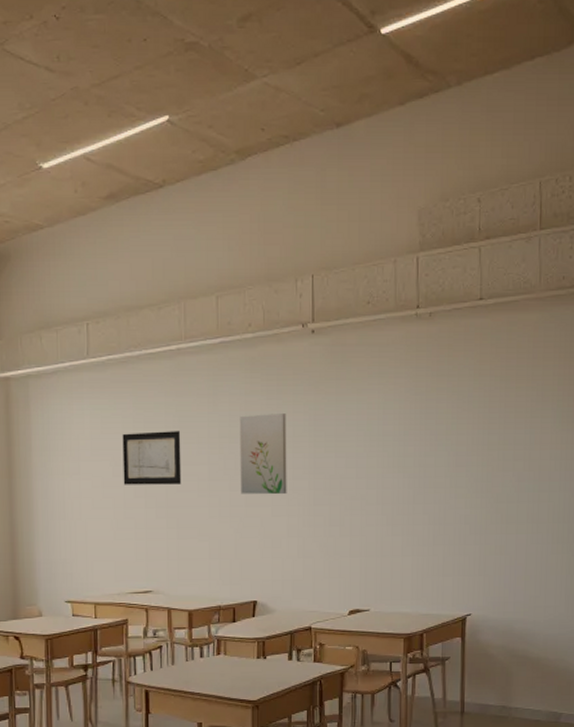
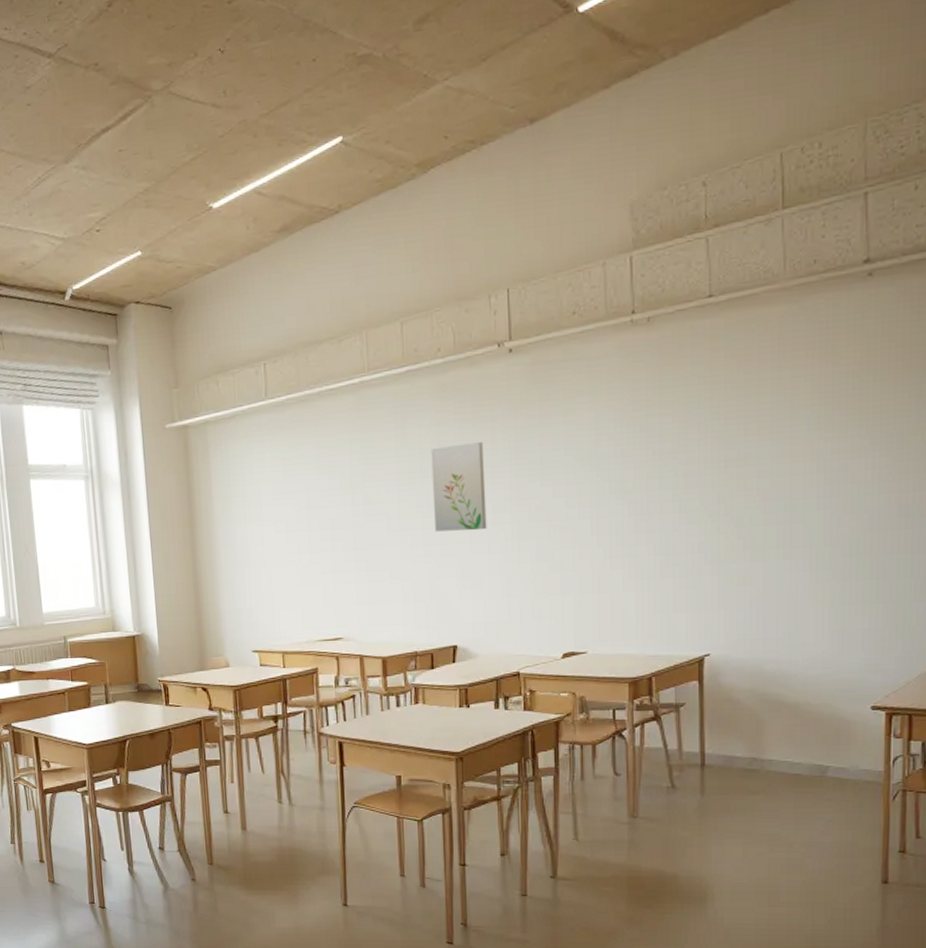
wall art: present [122,431,182,485] -> none [305,469,370,529]

